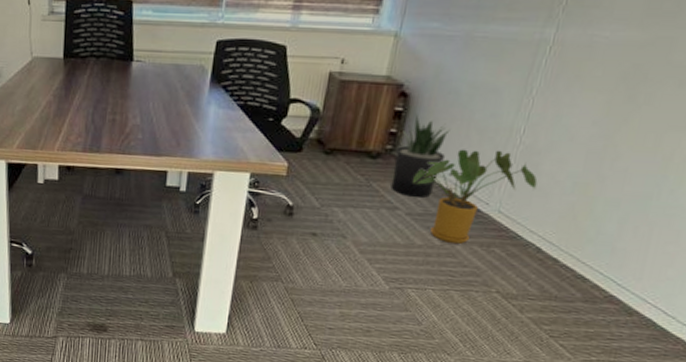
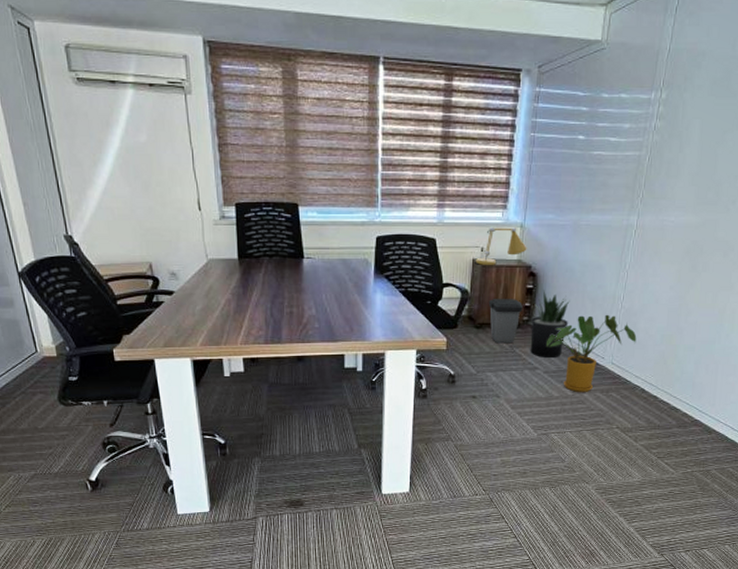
table lamp: none [332,34,401,82] -> present [475,226,527,266]
trash can: none [342,121,387,176] -> present [488,299,523,344]

